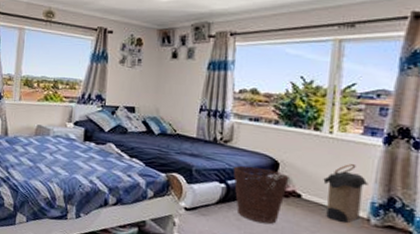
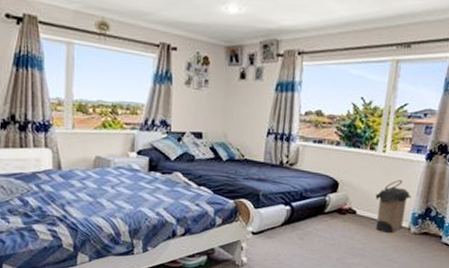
basket: present [233,165,289,224] -> none [297,187,347,241]

